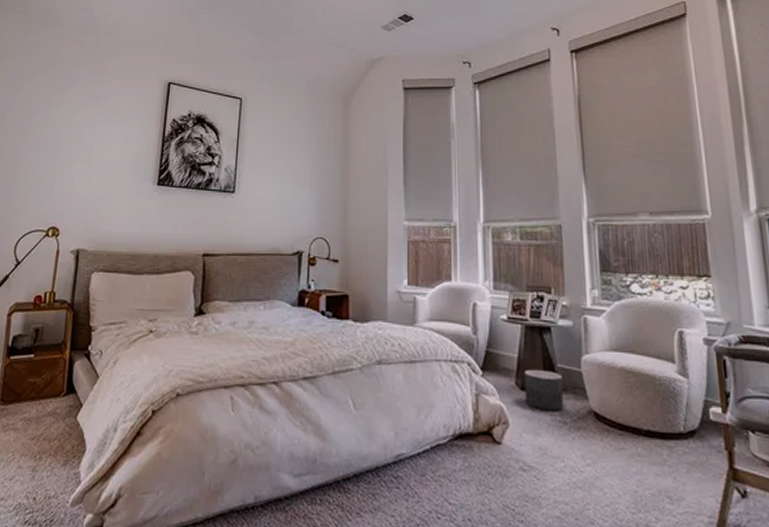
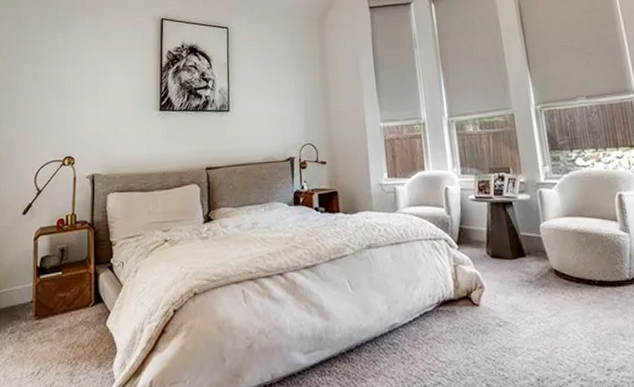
planter: present [524,369,563,412] -> none [493,238,529,274]

